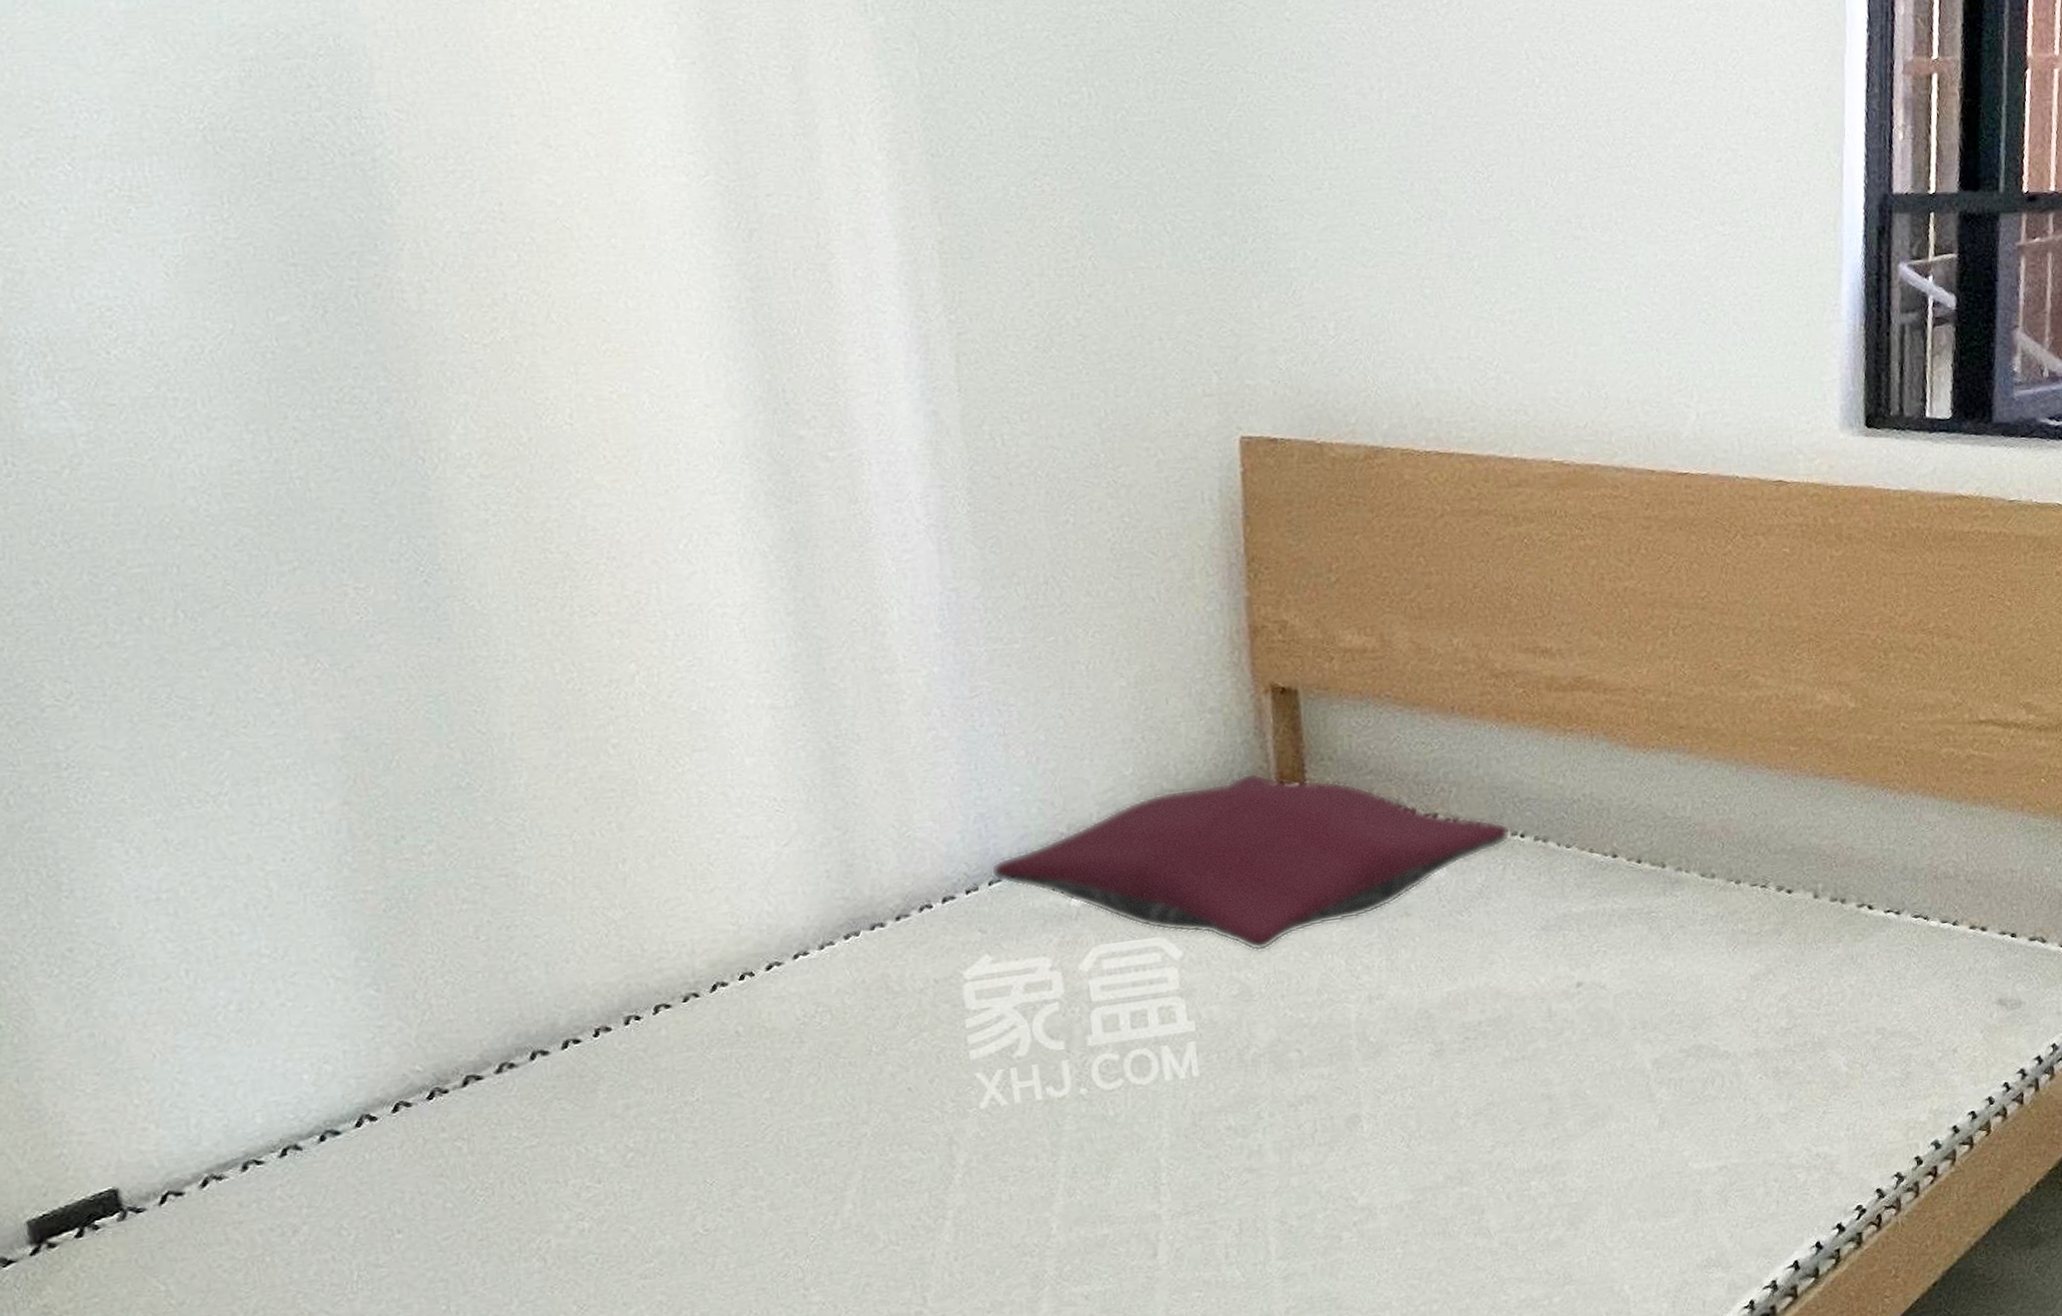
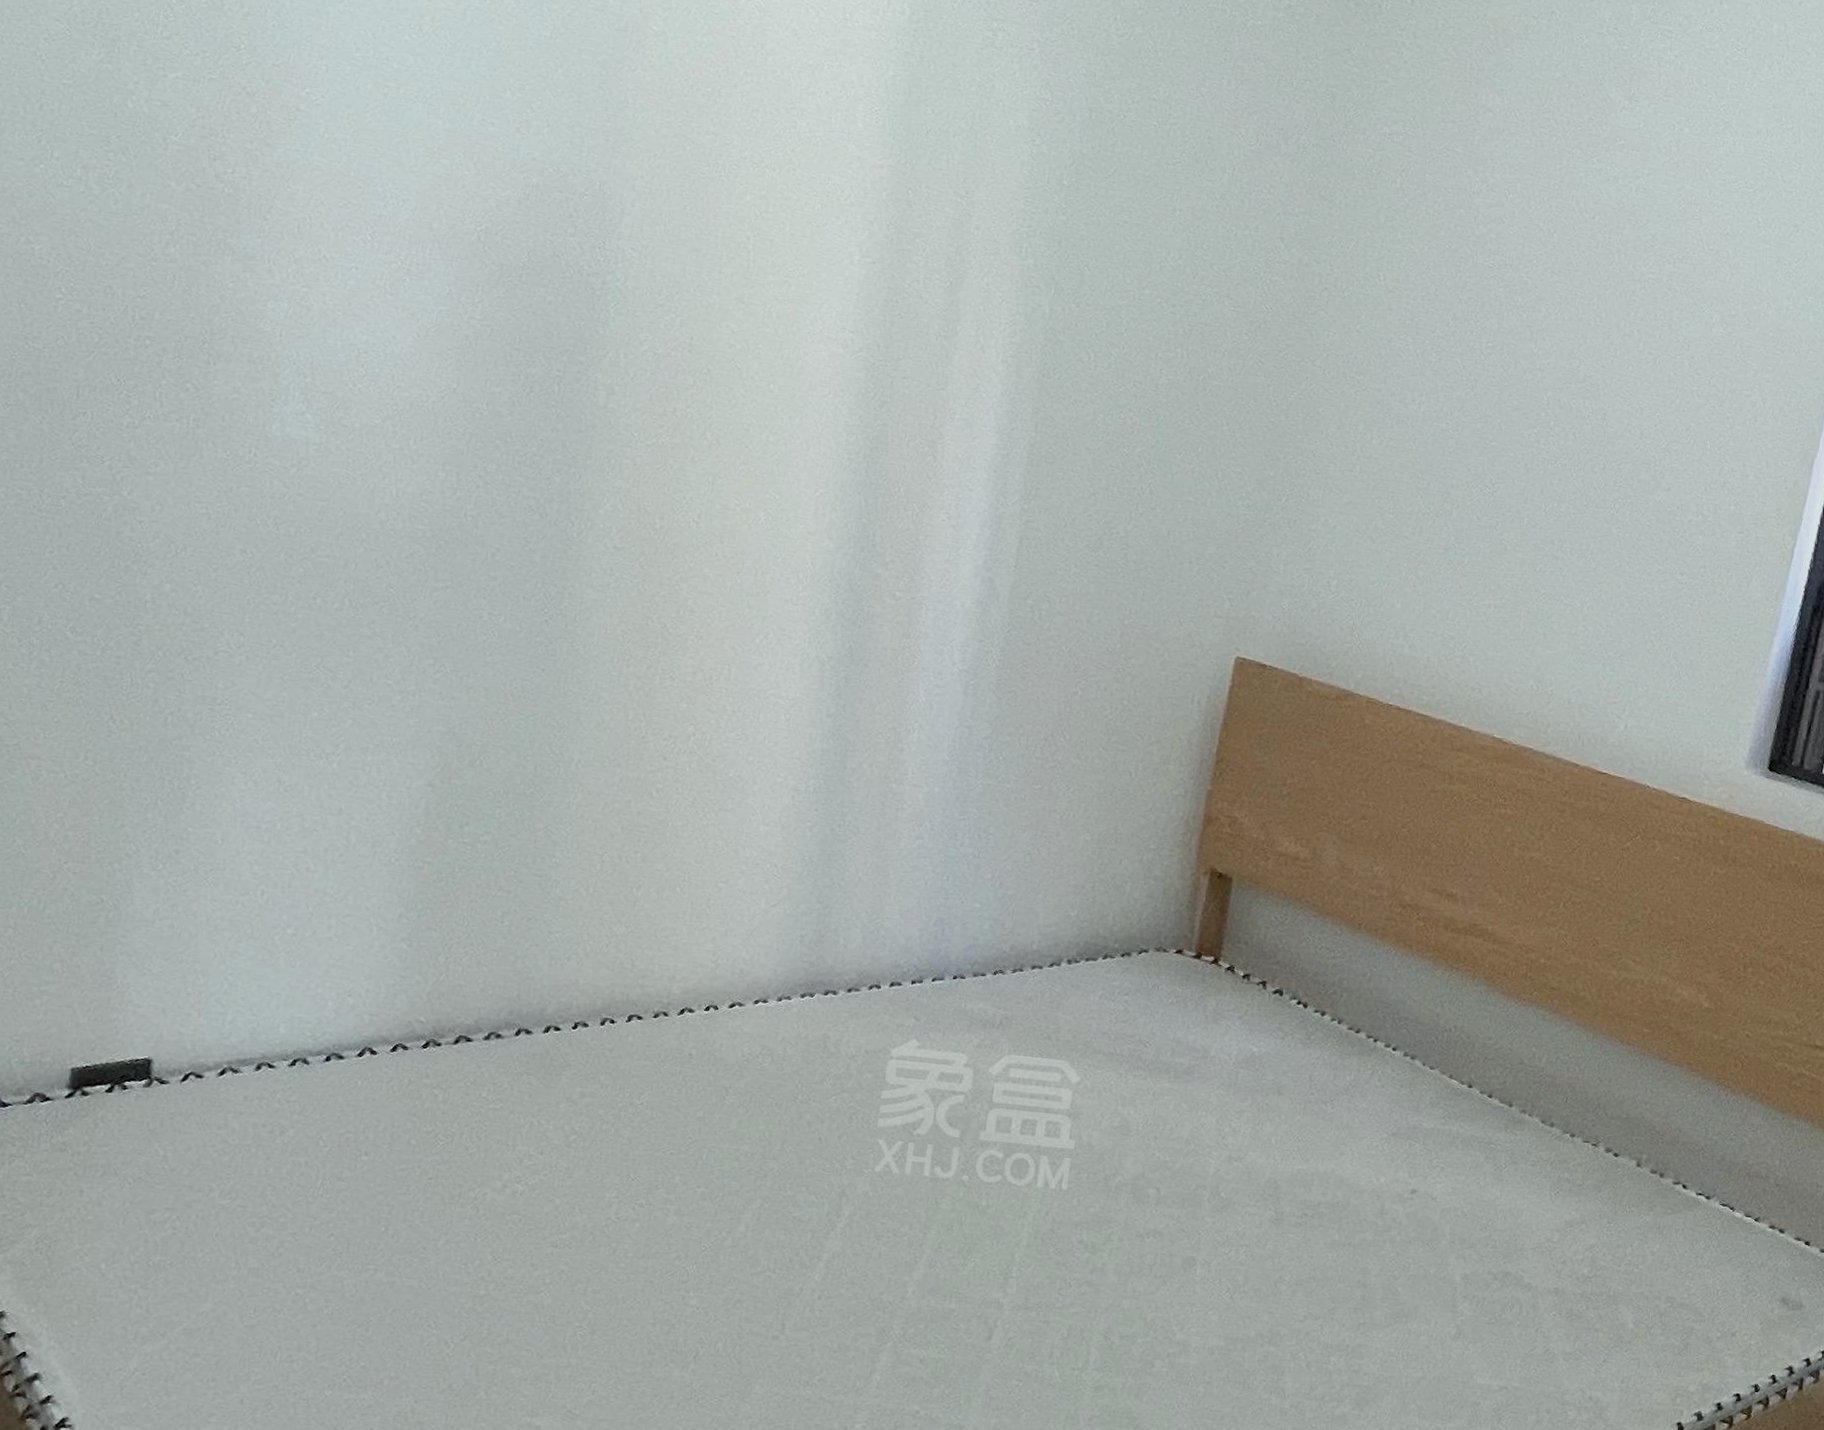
pillow: present [990,772,1511,952] -> none [936,938,1385,1095]

